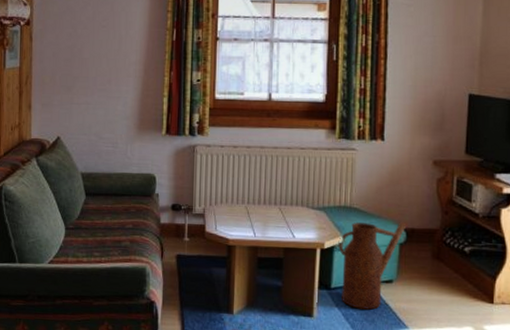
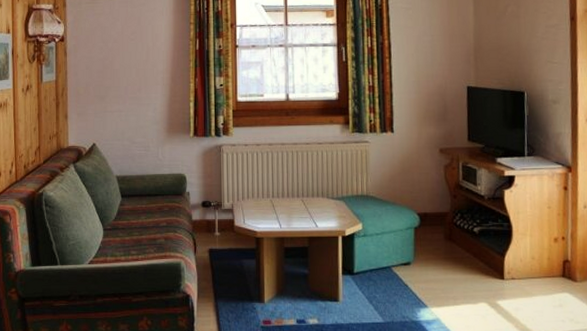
watering can: present [338,221,407,310] -> none [358,206,420,292]

